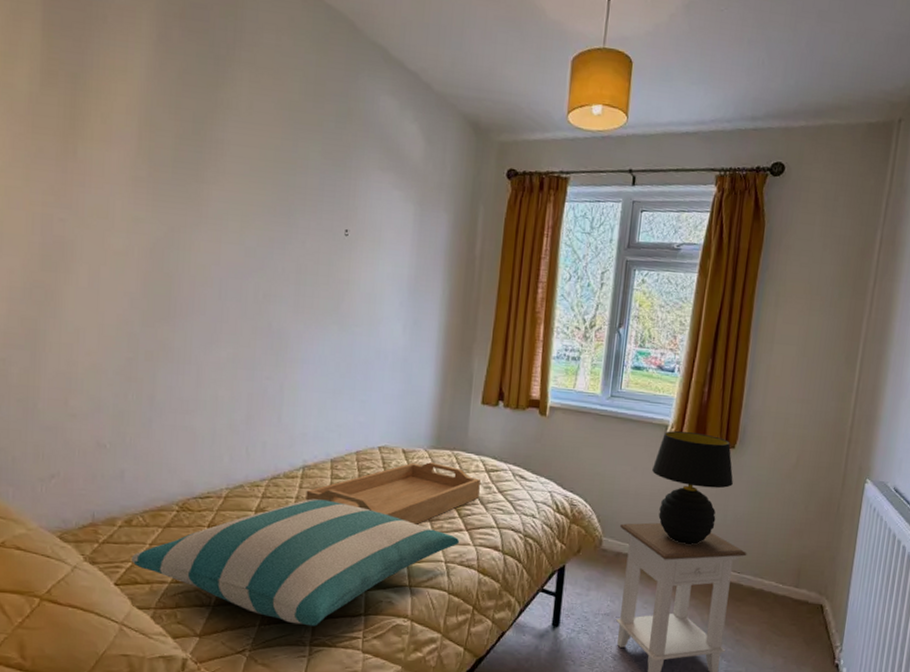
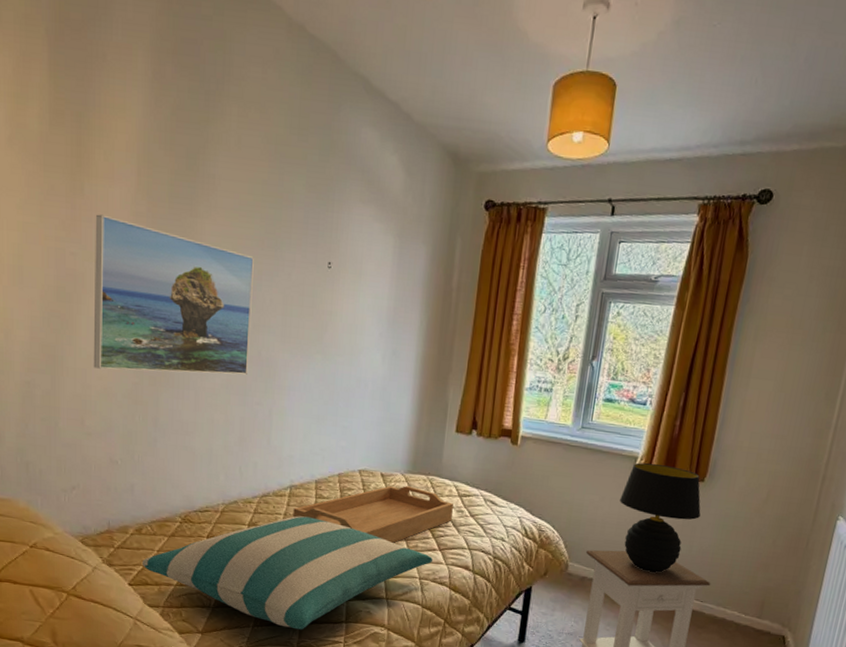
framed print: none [81,178,265,348] -> present [93,214,254,375]

